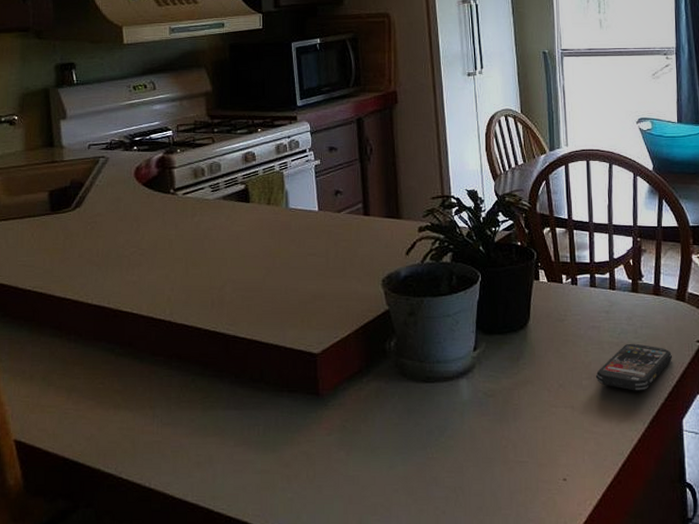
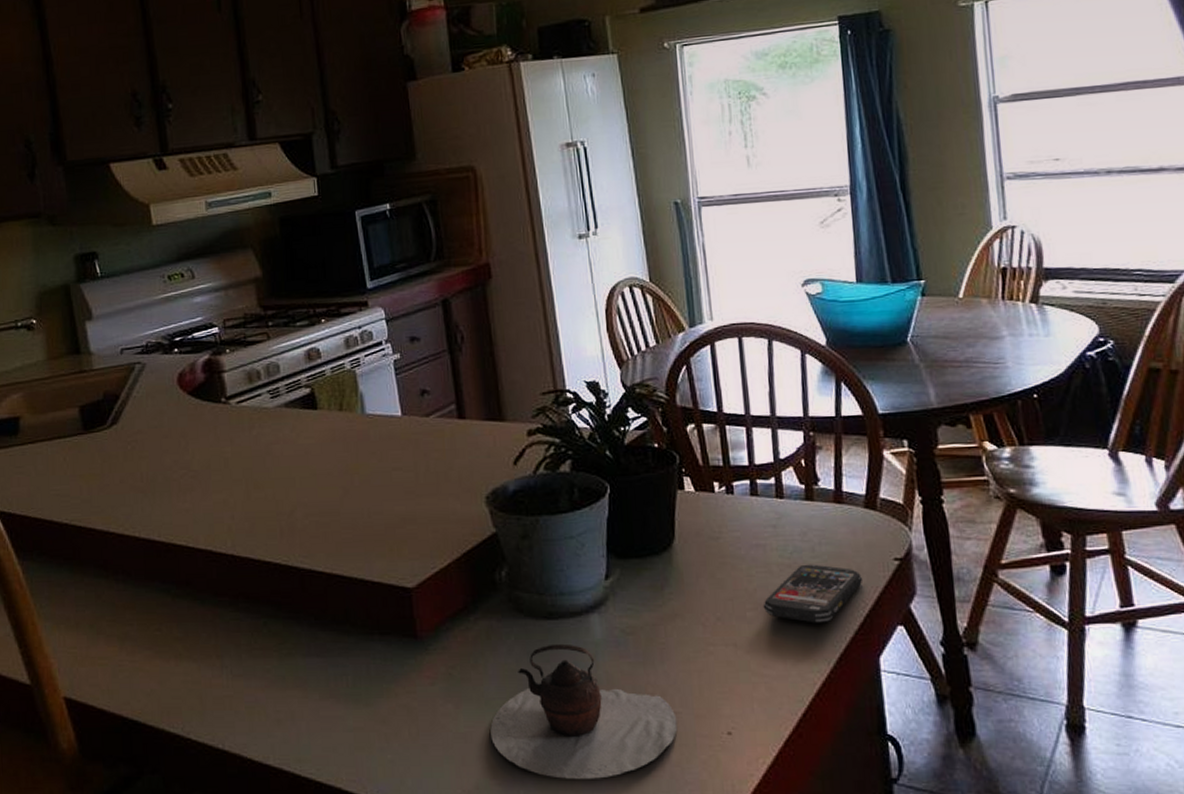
teapot: none [374,403,524,516] -> present [490,643,678,779]

